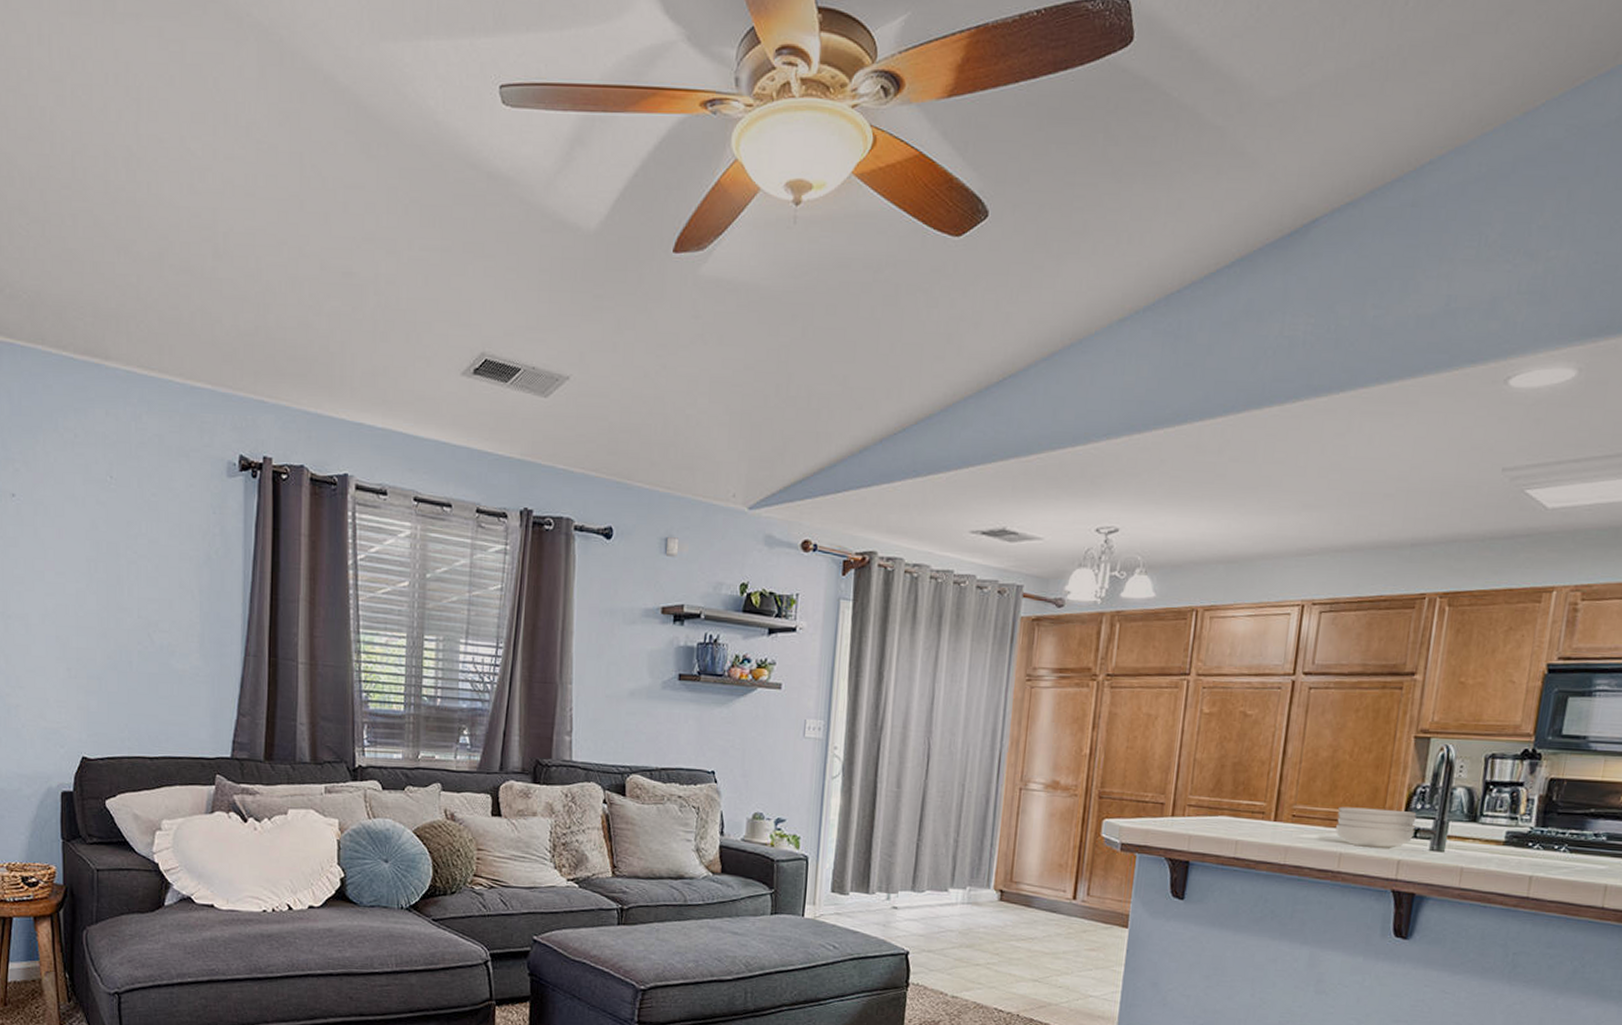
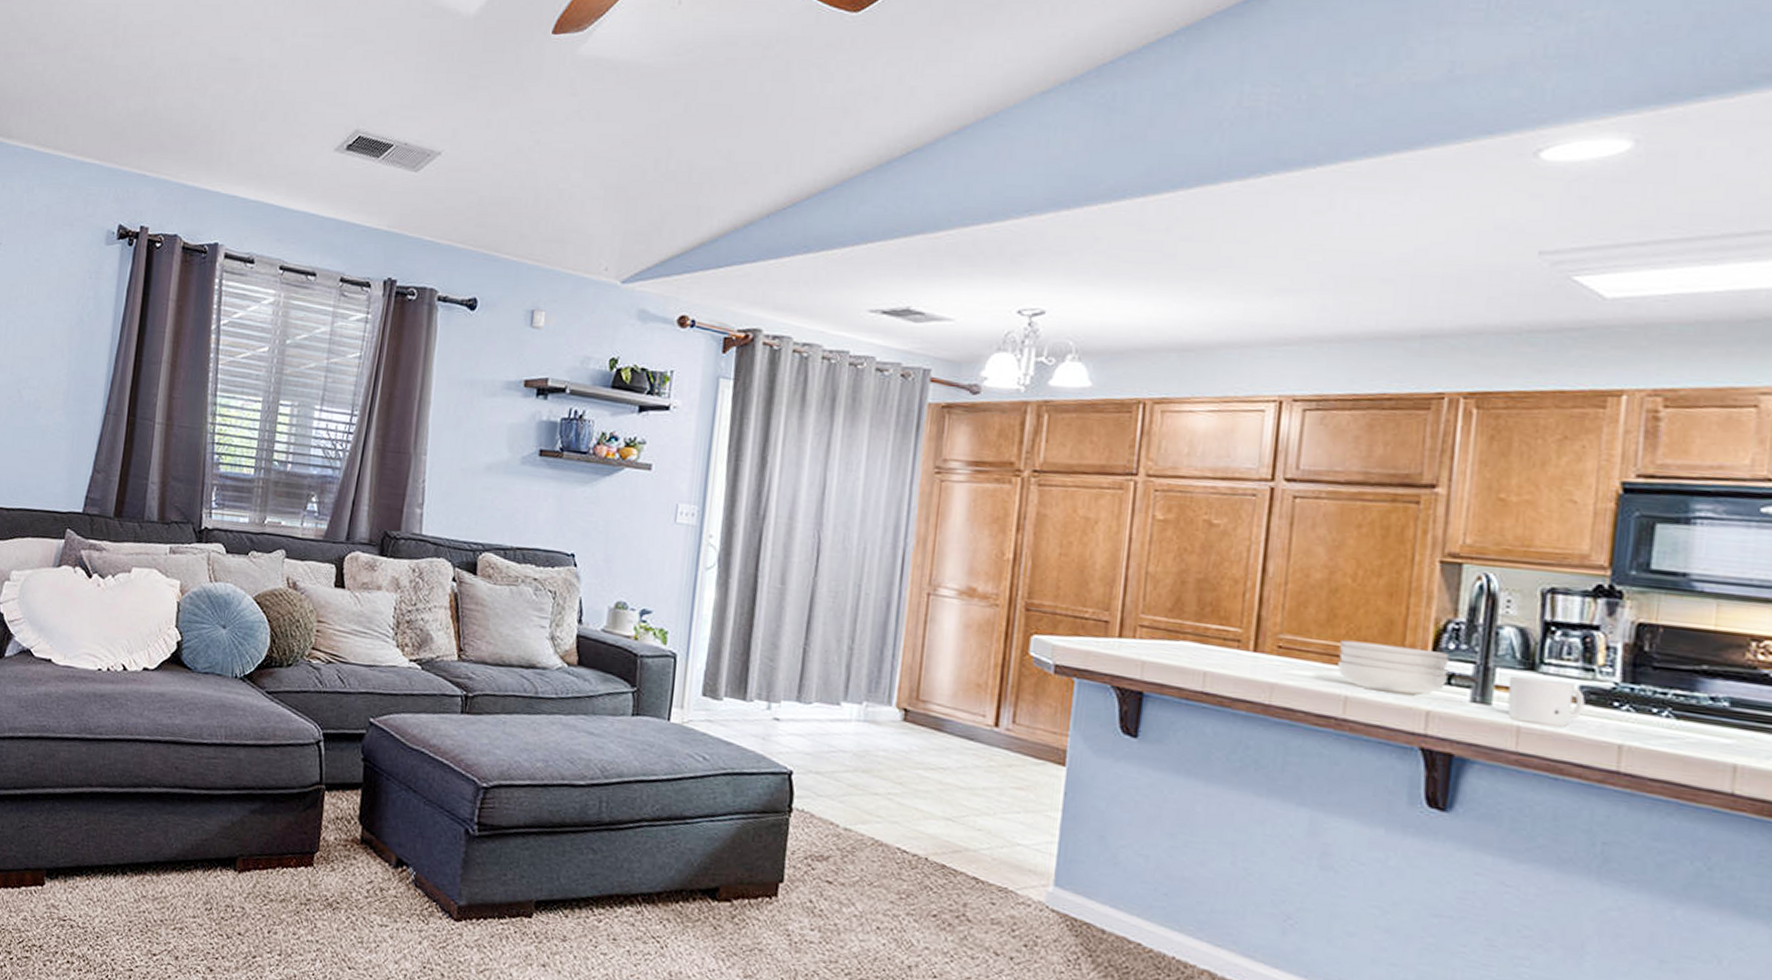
mug: none [1455,827,1510,866] -> present [1507,676,1585,728]

